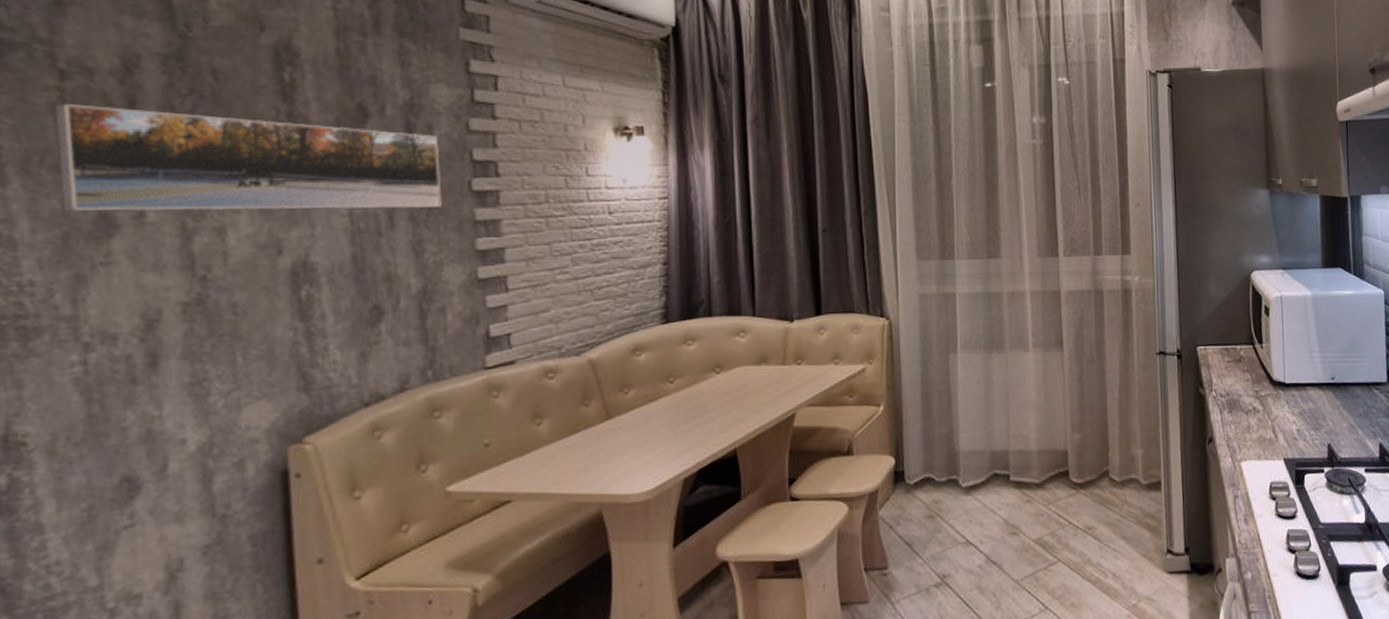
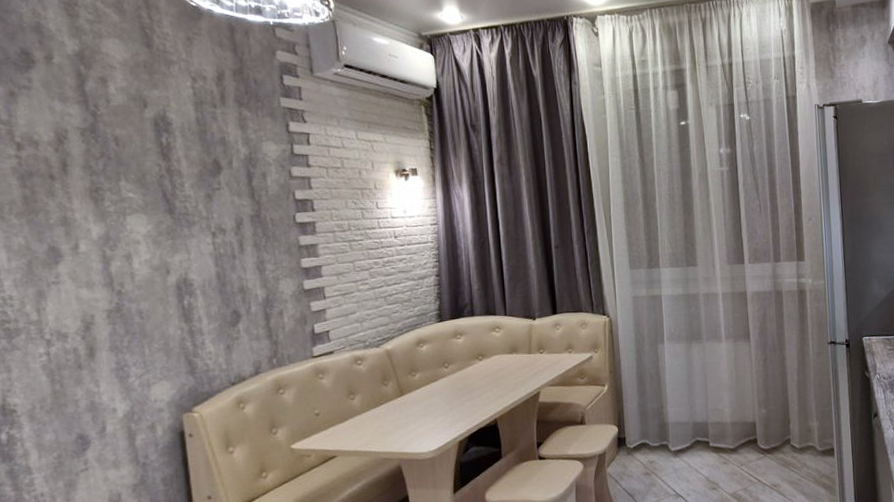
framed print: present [53,103,442,212] -> none [15,167,276,246]

